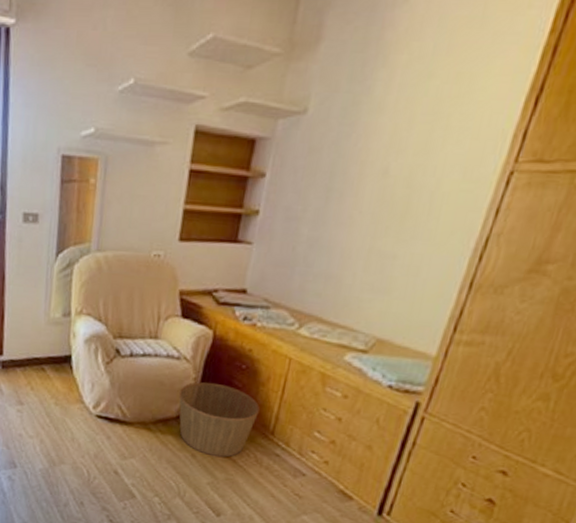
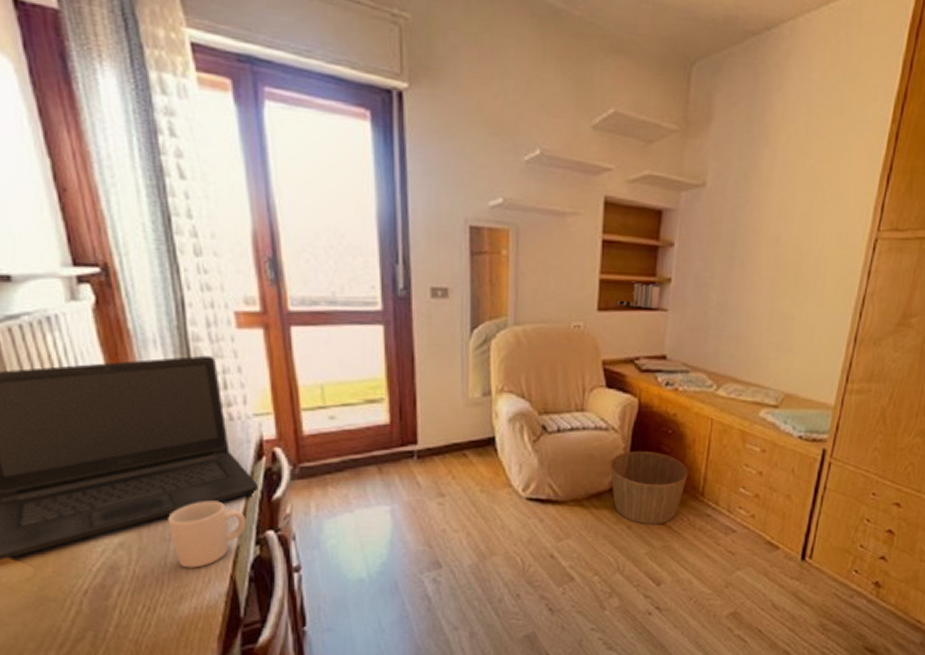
books: none [199,214,247,241] -> present [616,283,661,309]

